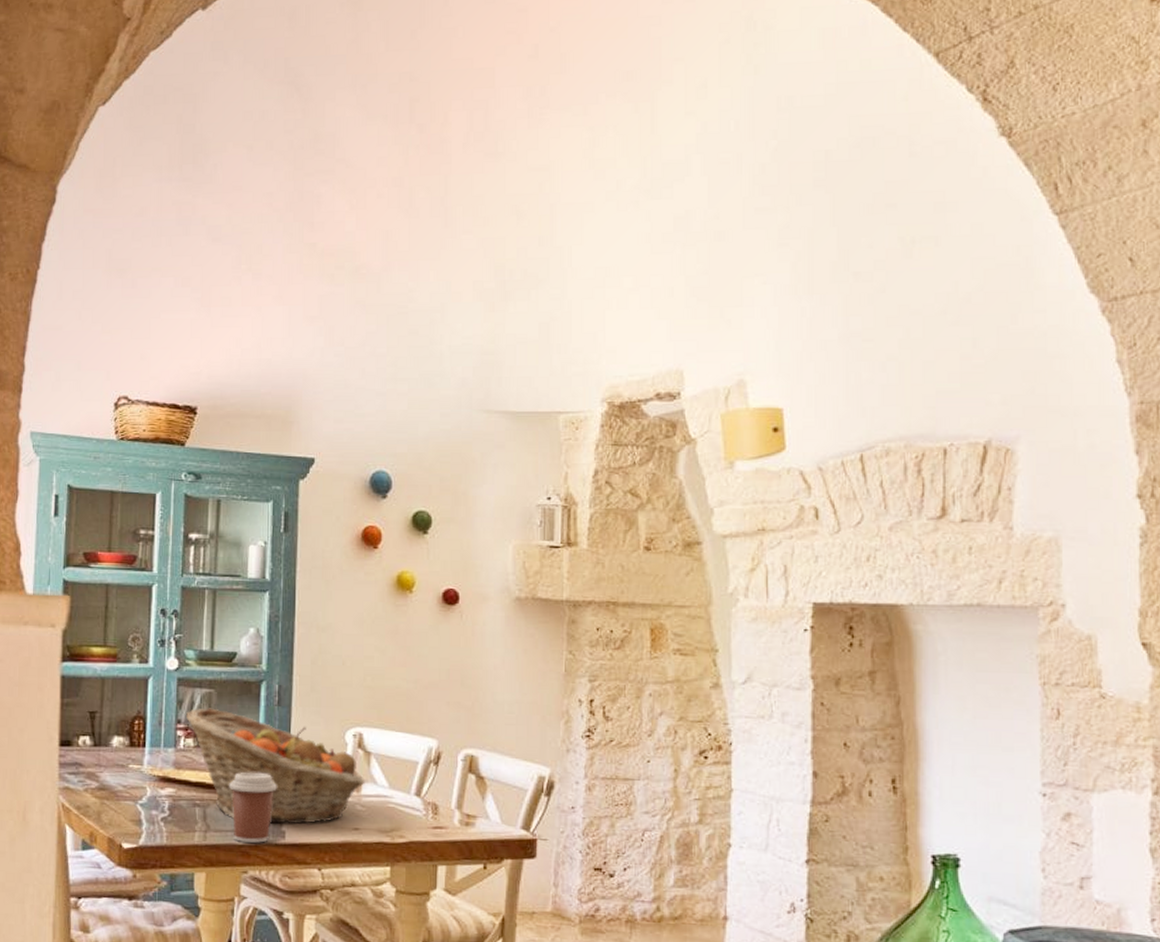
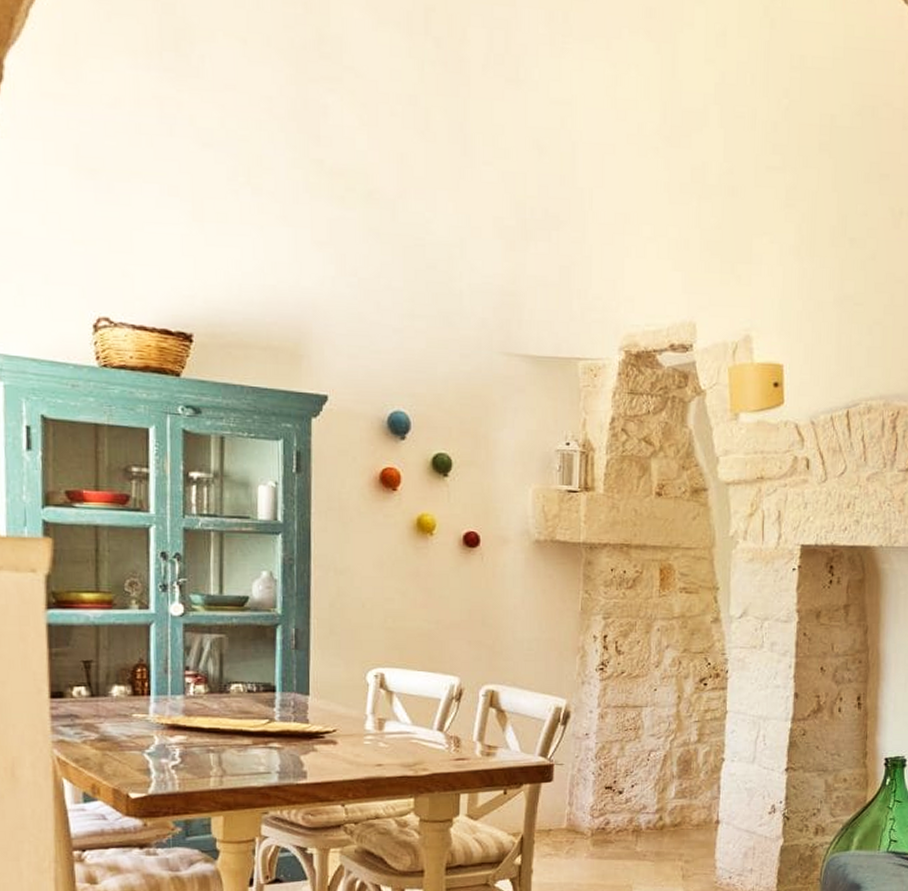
fruit basket: present [186,708,364,825] -> none [195,653,387,765]
coffee cup: present [229,772,277,843] -> none [245,715,297,784]

